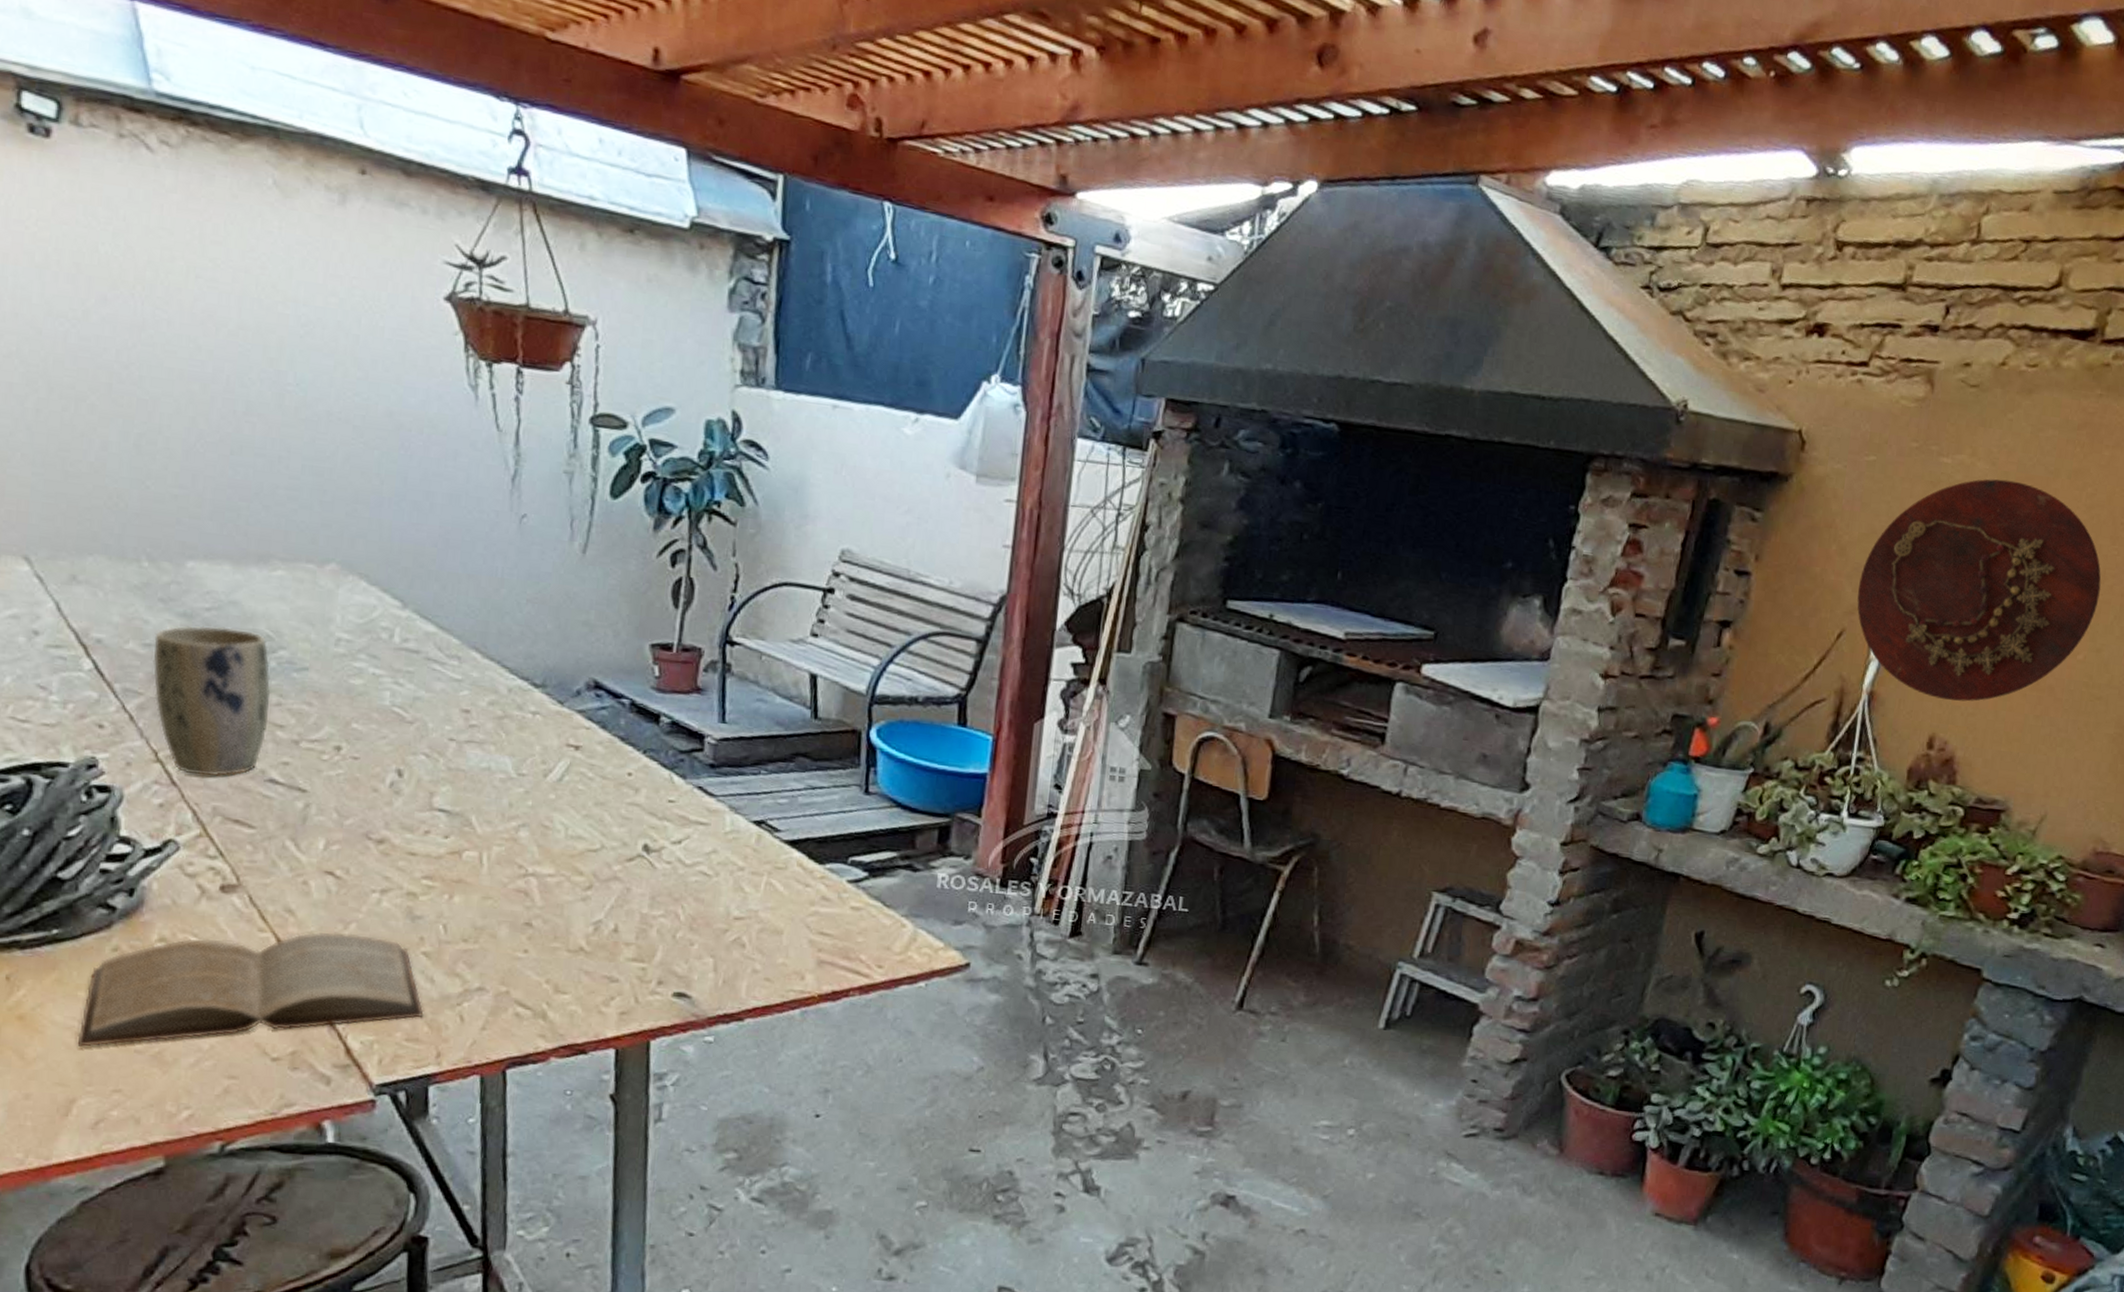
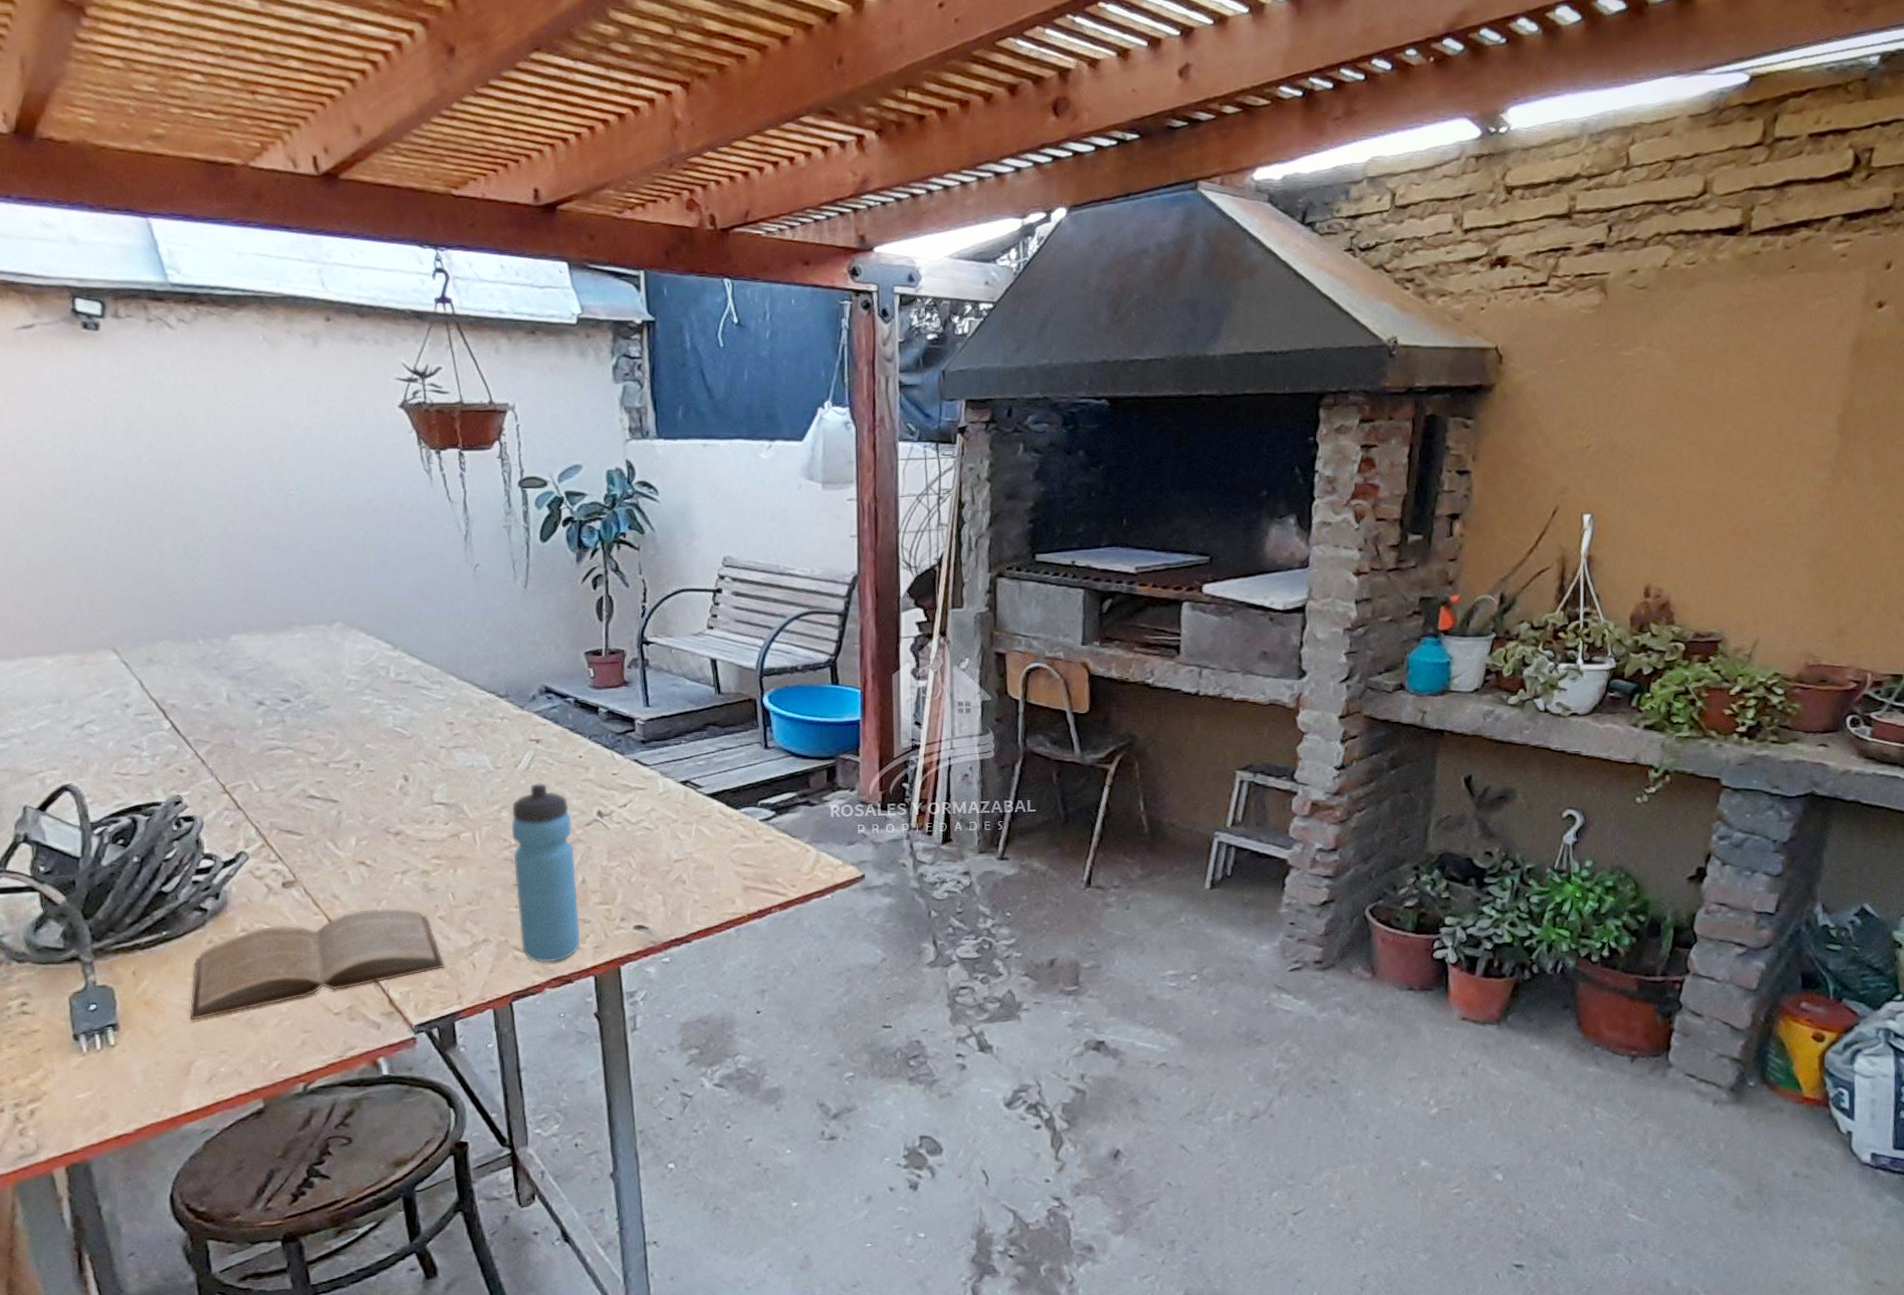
plant pot: present [152,625,271,777] -> none [213,682,303,799]
water bottle: none [525,800,609,1026] -> present [511,783,581,963]
decorative platter: present [1857,479,2101,702] -> none [1565,362,1779,554]

